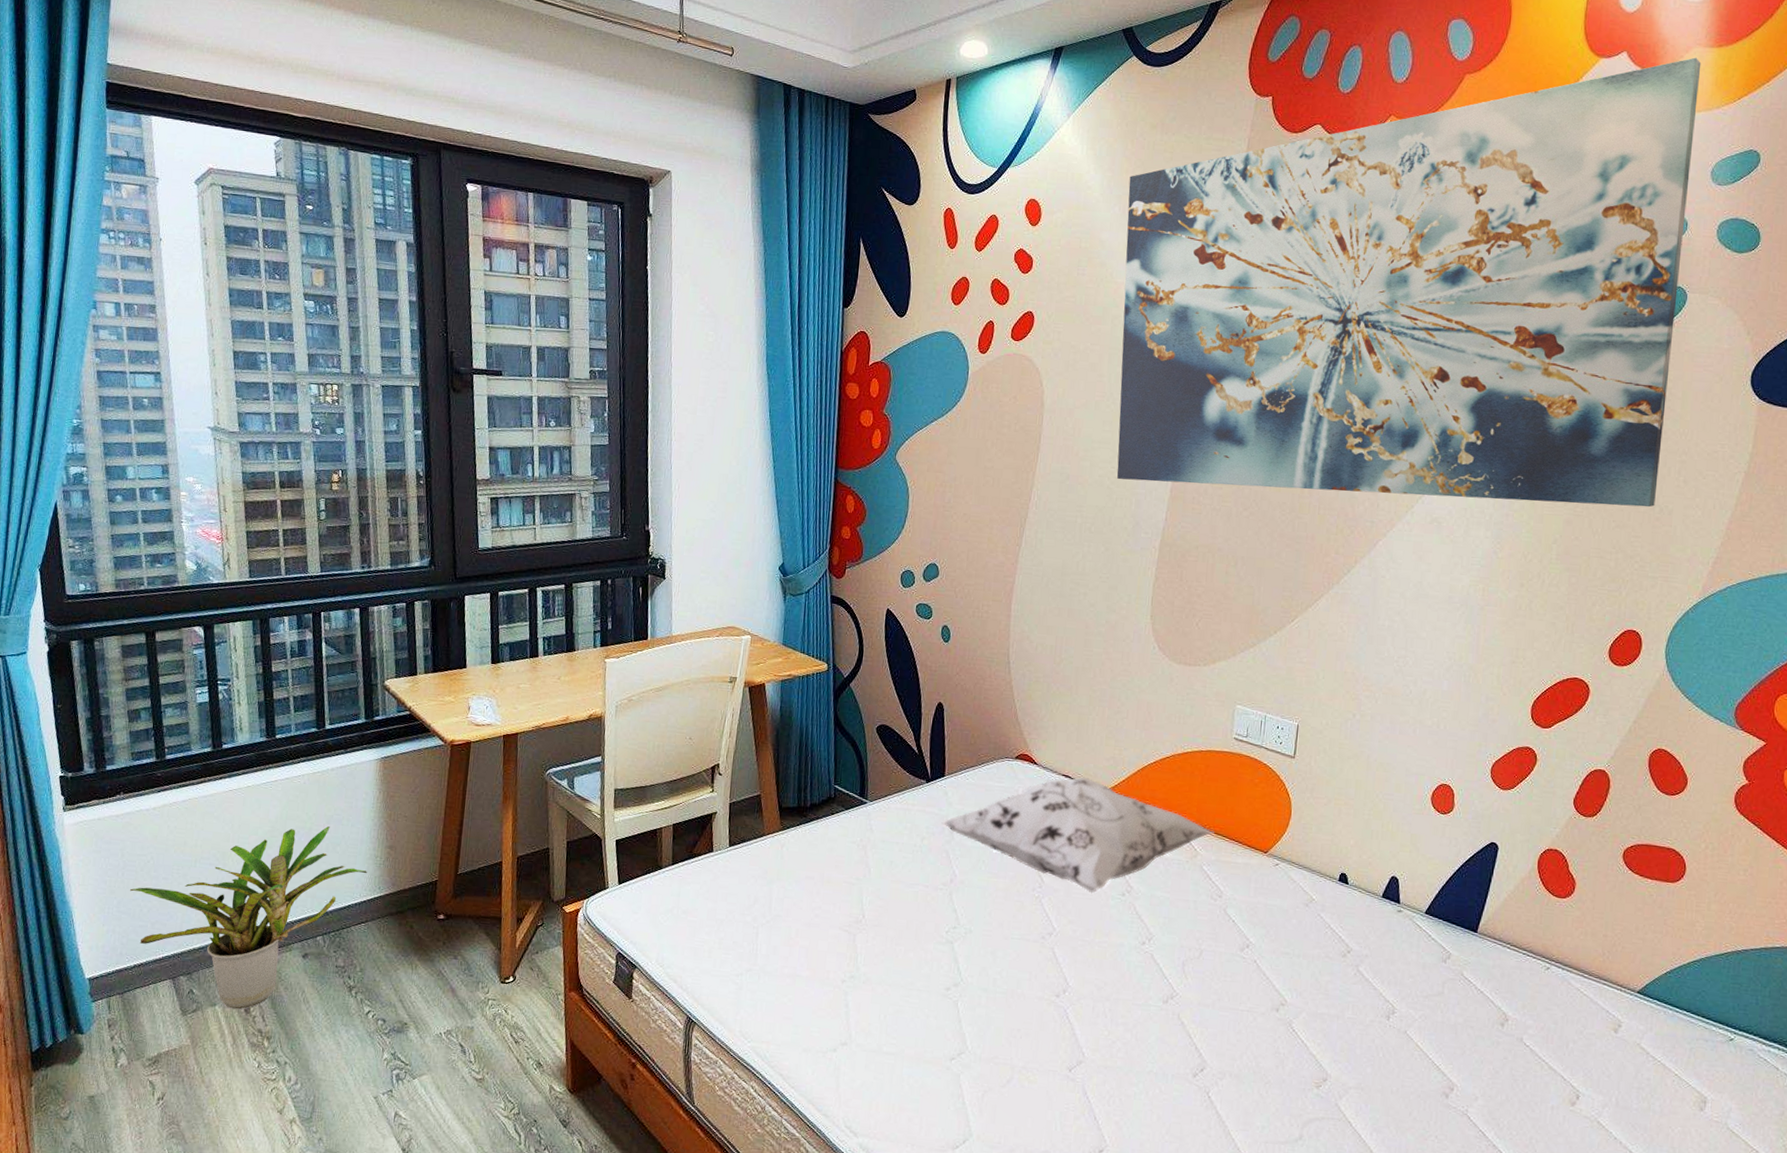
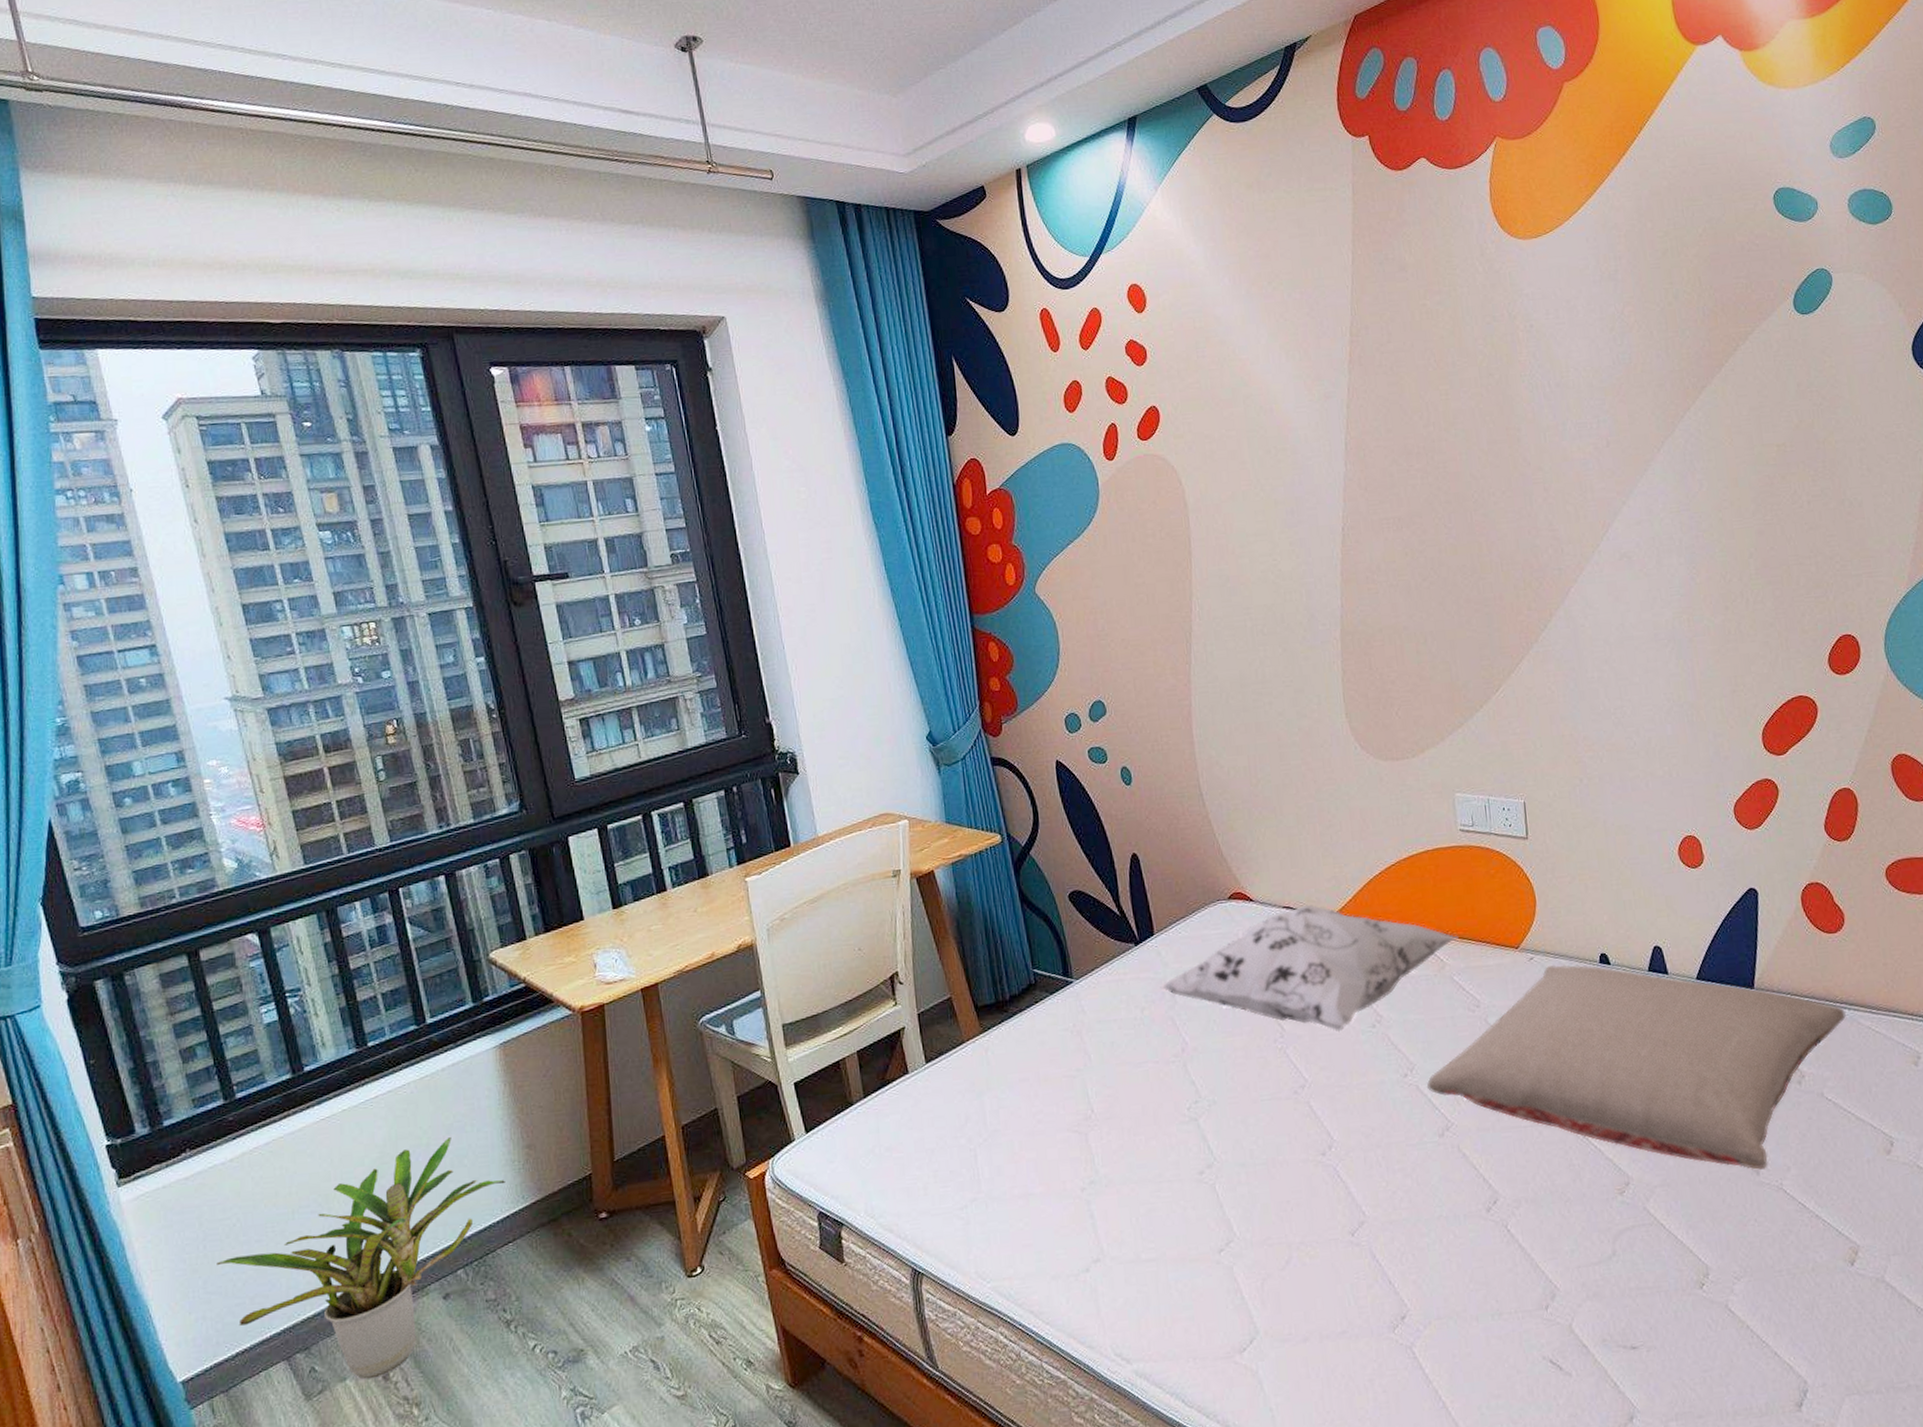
wall art: present [1116,57,1701,508] -> none [1233,31,1844,572]
pillow: none [1160,874,1559,1094] -> present [1426,964,1846,1170]

